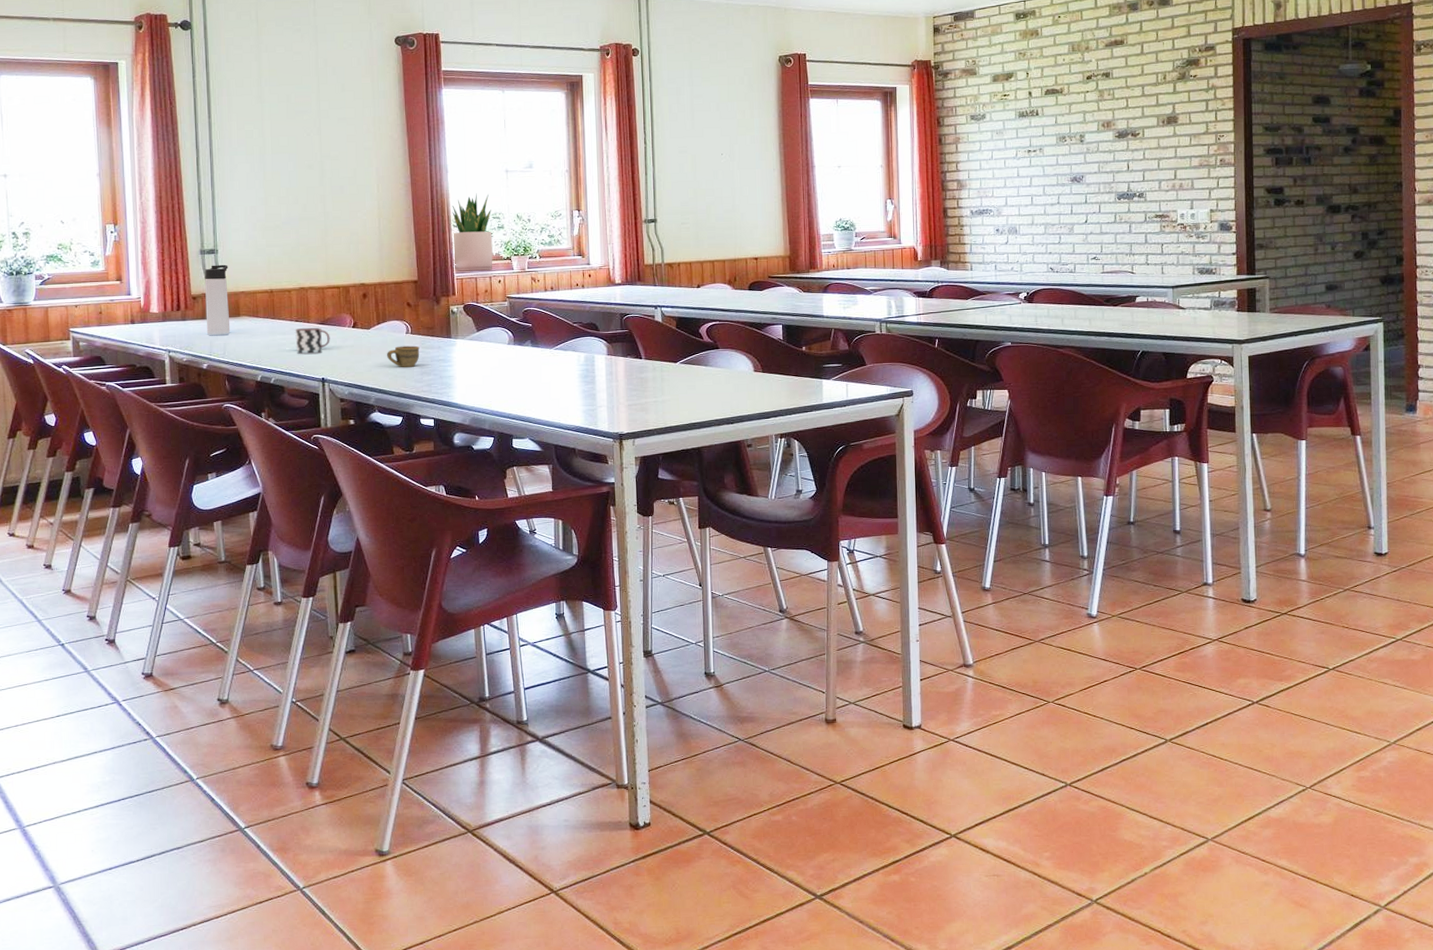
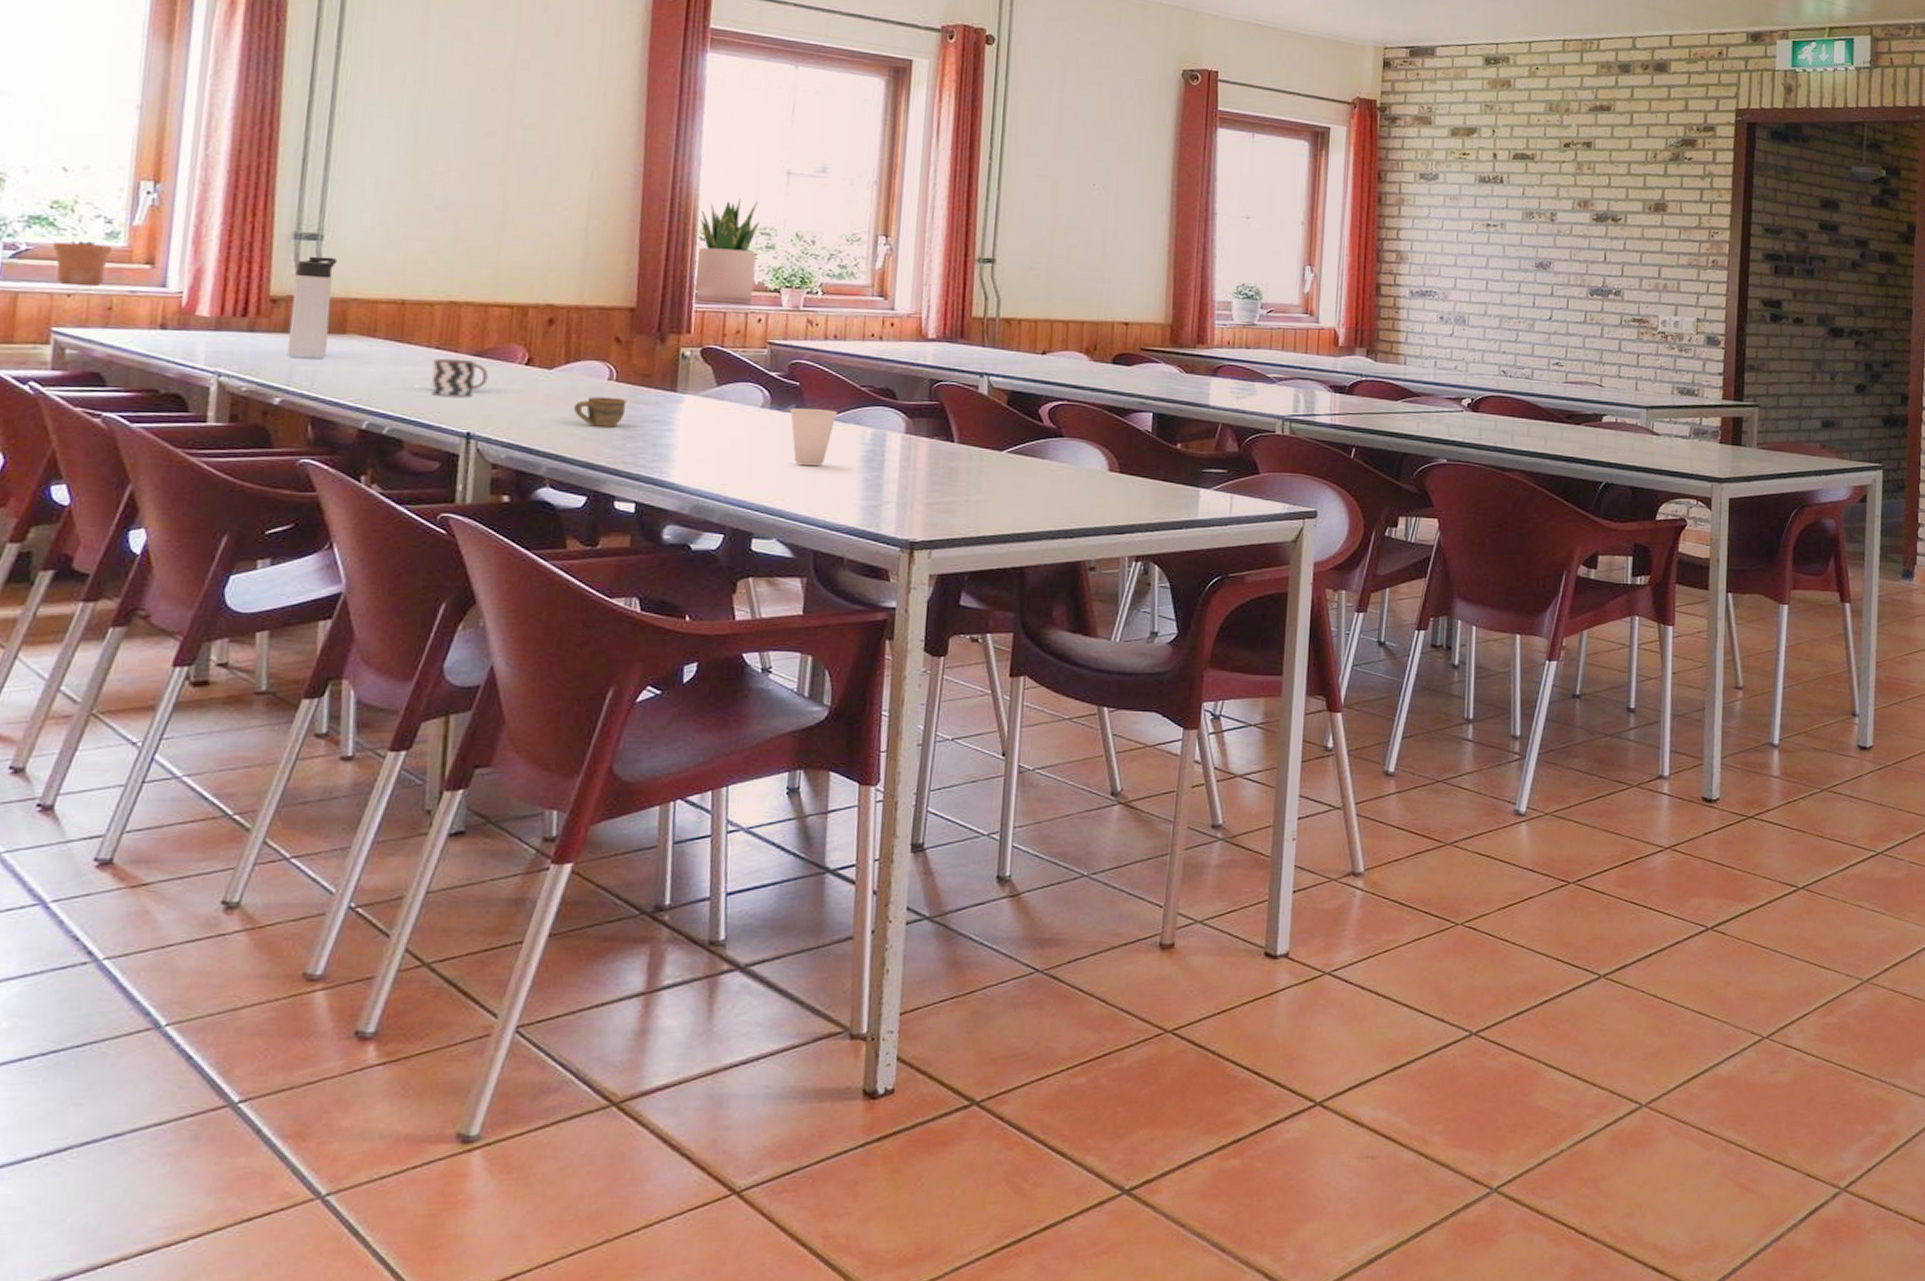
planter: none [62,269,97,300] -> present [52,240,113,287]
cup: none [527,342,560,384] -> present [789,408,838,467]

